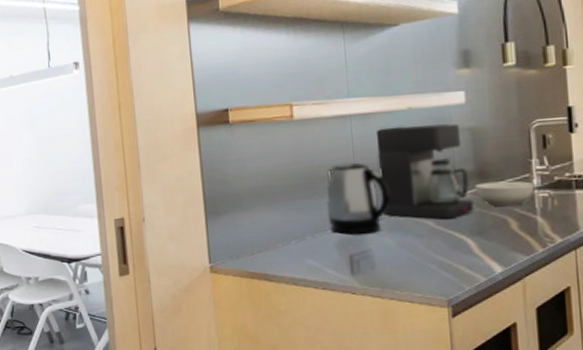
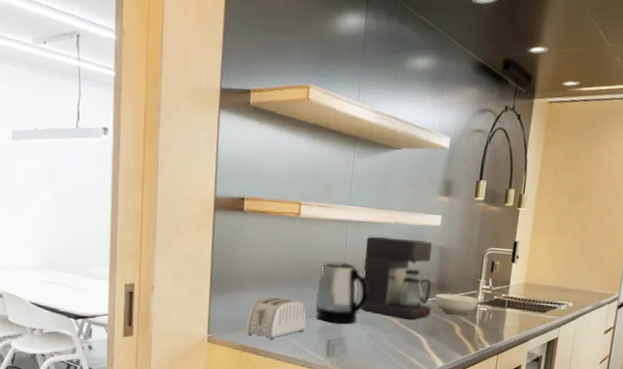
toaster: none [251,212,321,263] -> present [247,297,307,341]

